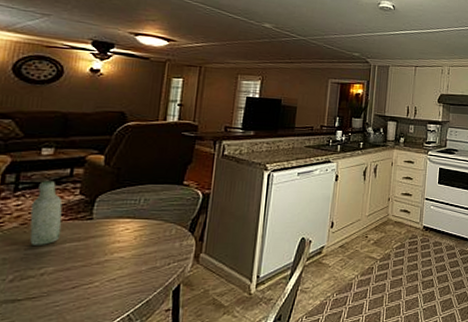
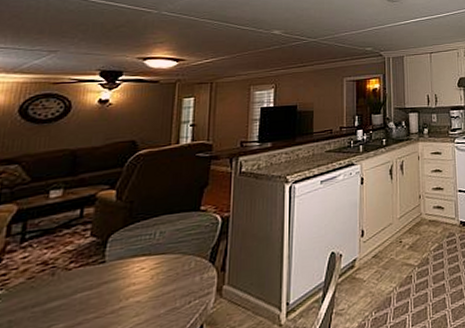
bottle: present [29,181,63,245] -> none [37,225,73,301]

